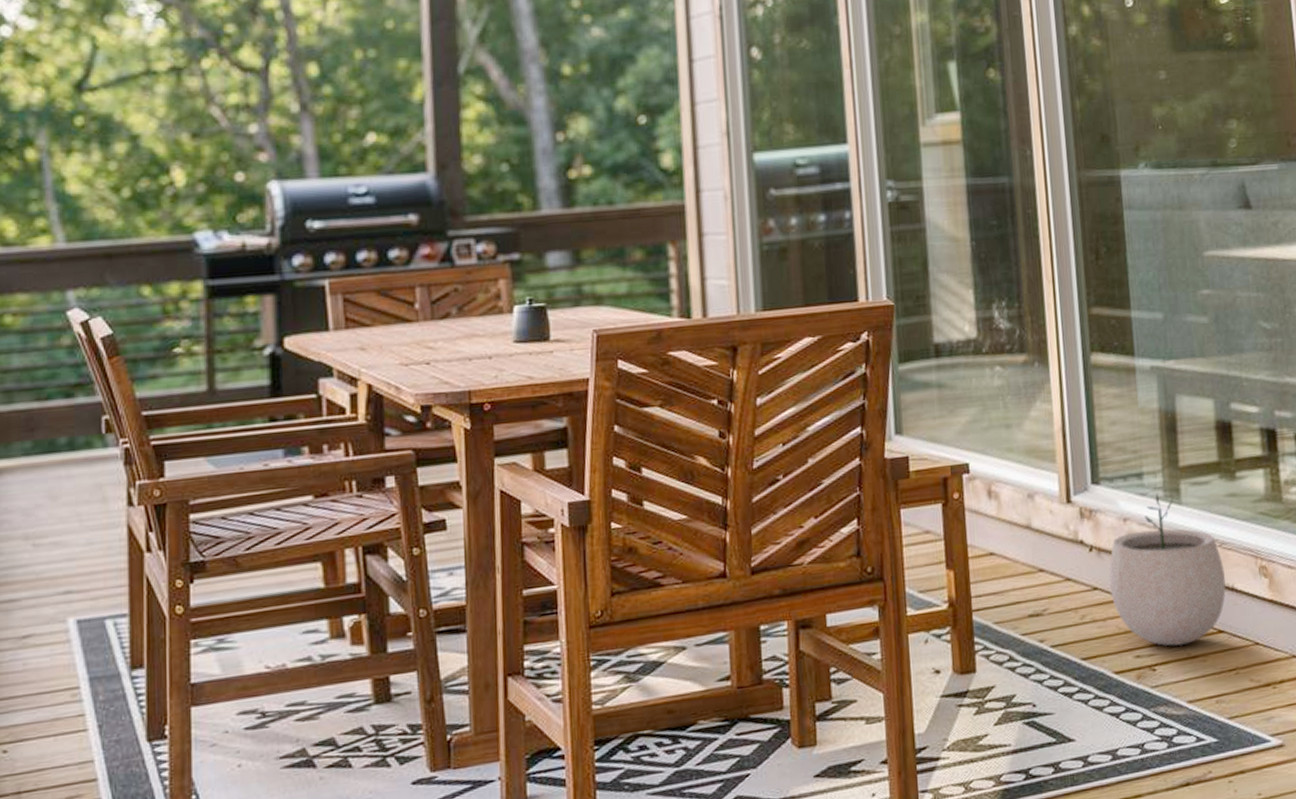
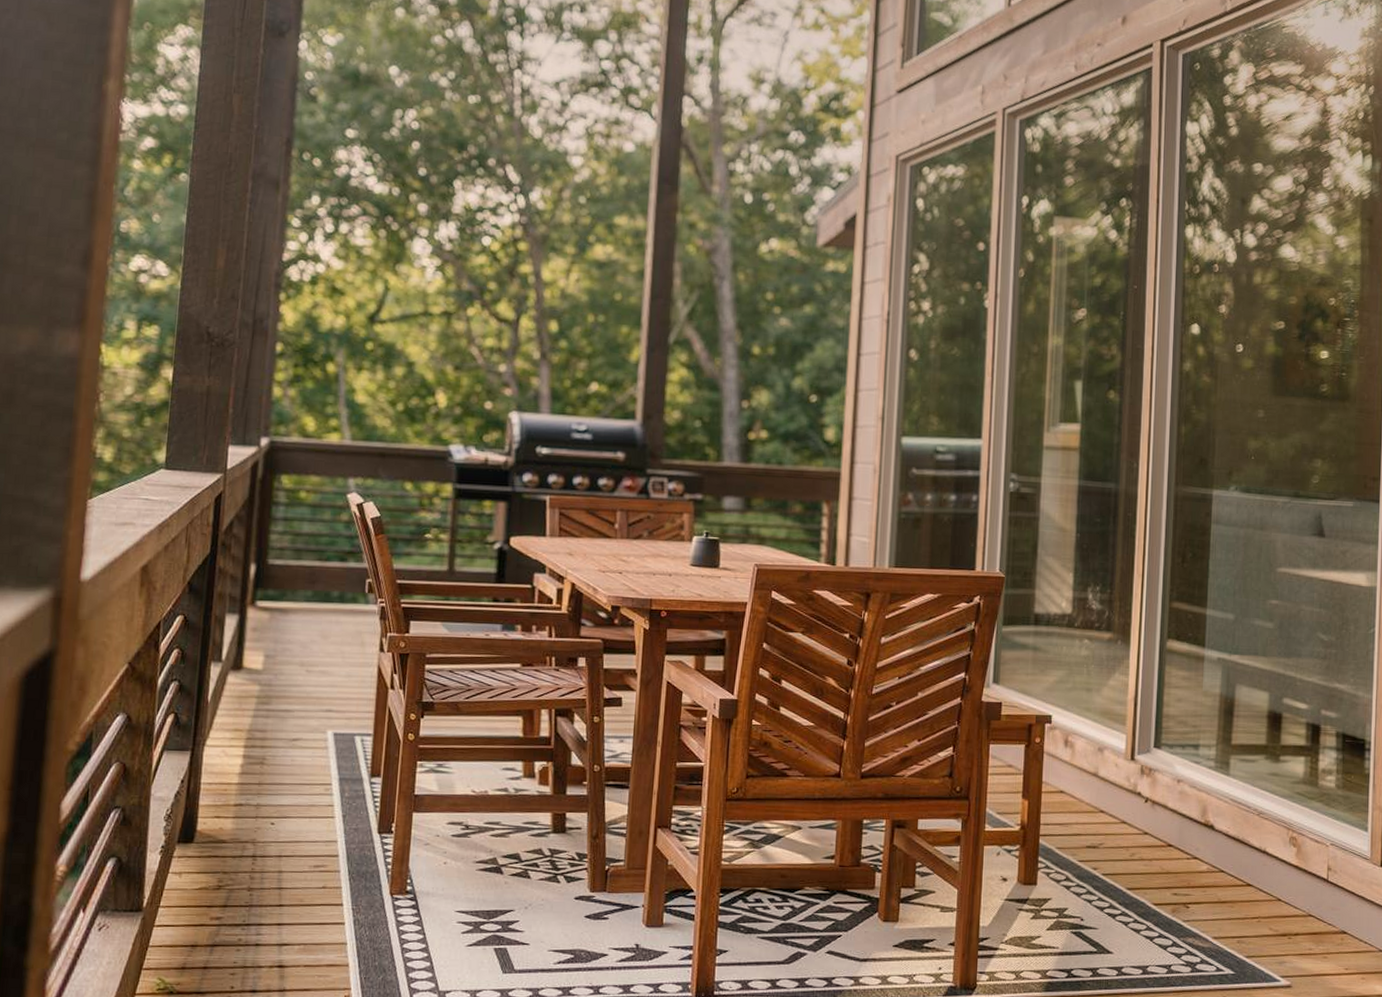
plant pot: present [1108,493,1226,646] -> none [1158,763,1260,891]

